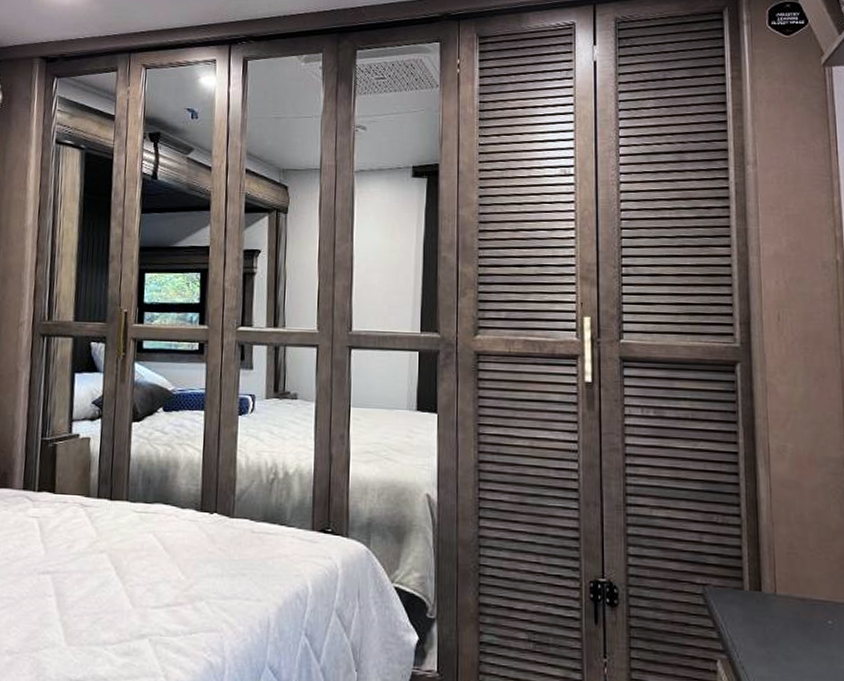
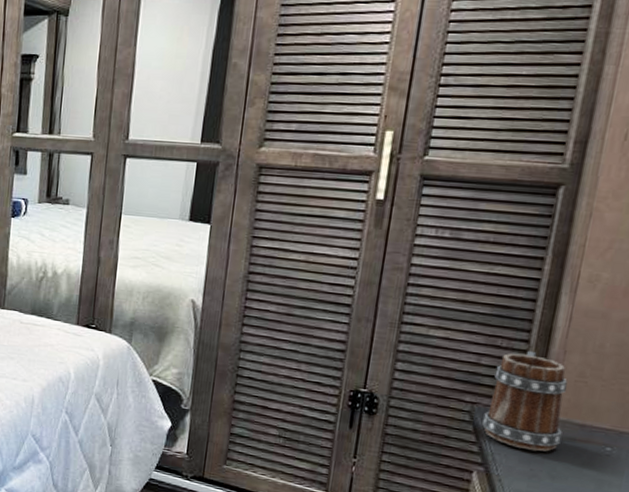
mug: none [716,525,788,632] -> present [482,350,568,452]

